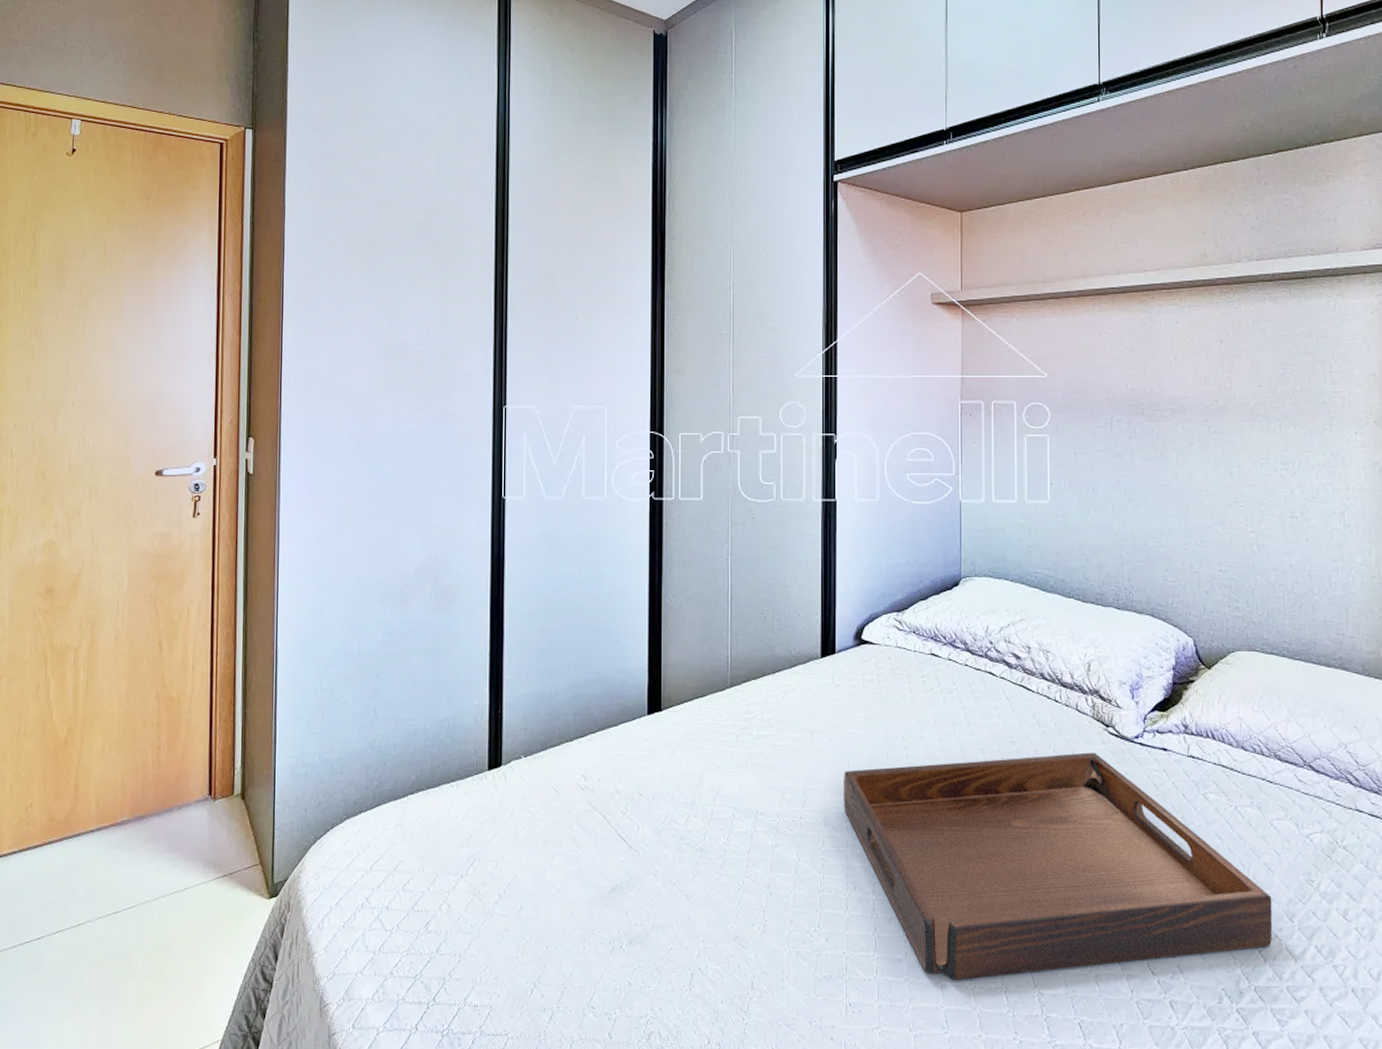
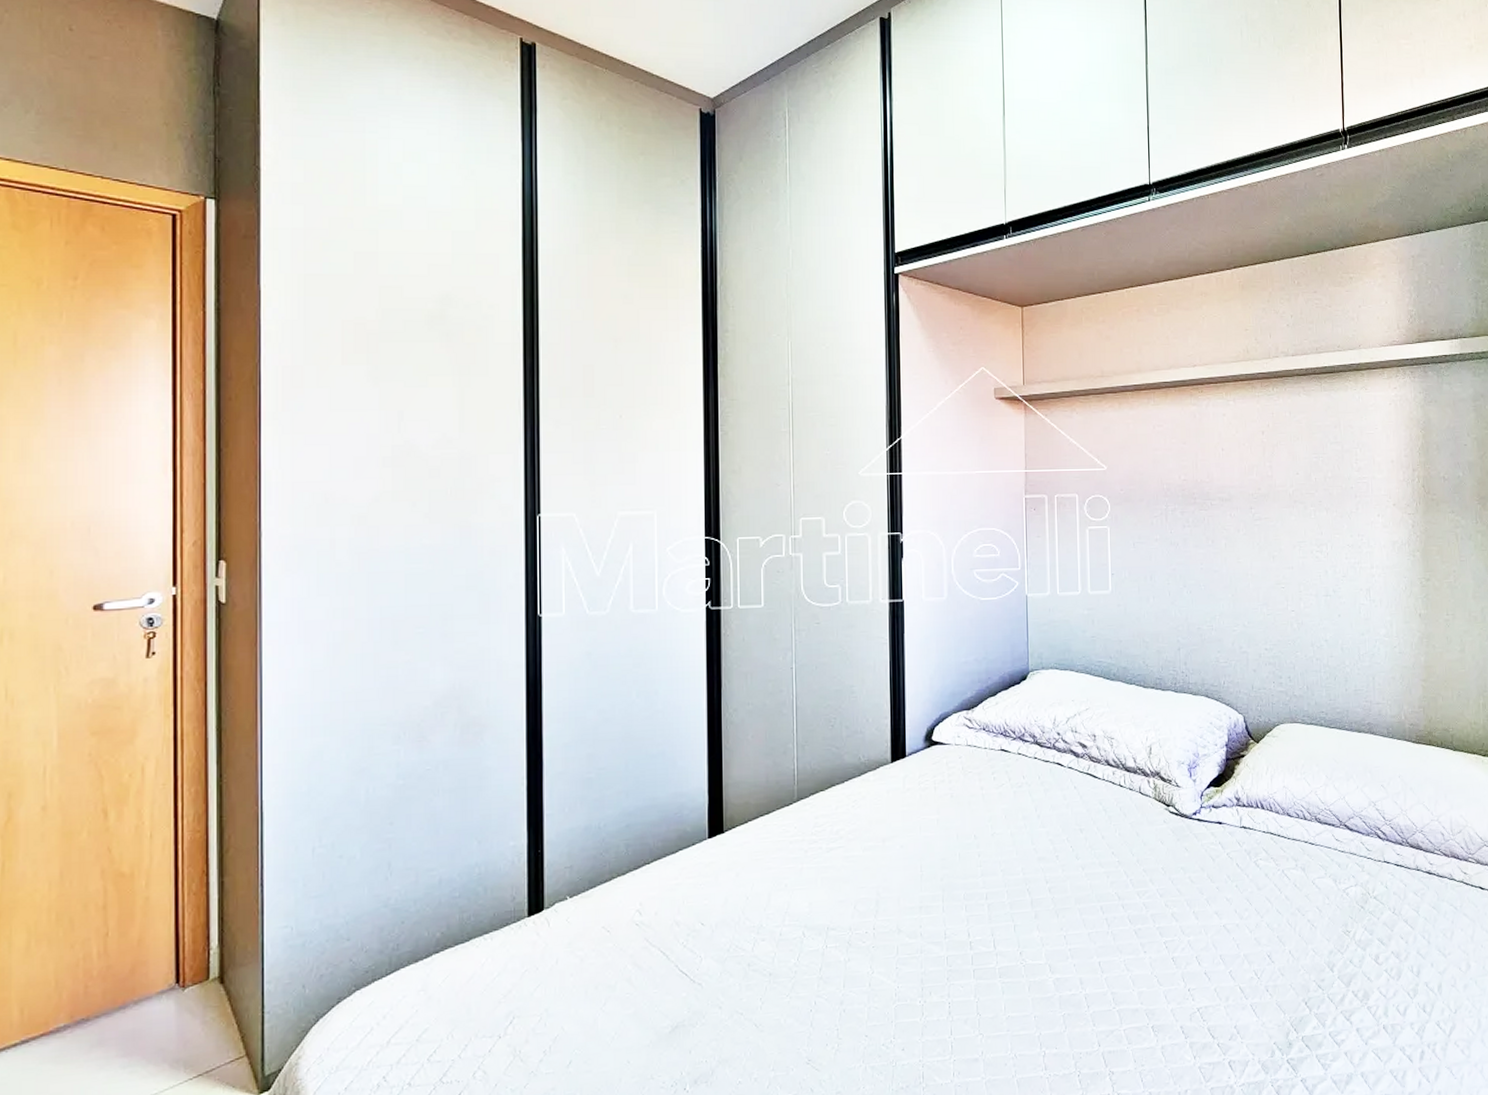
serving tray: present [844,752,1273,980] -> none [917,832,1316,1071]

